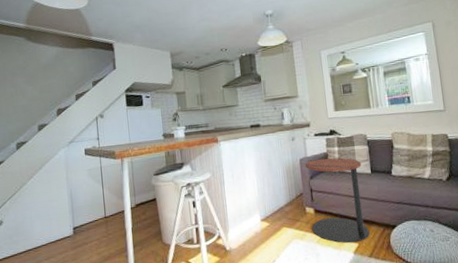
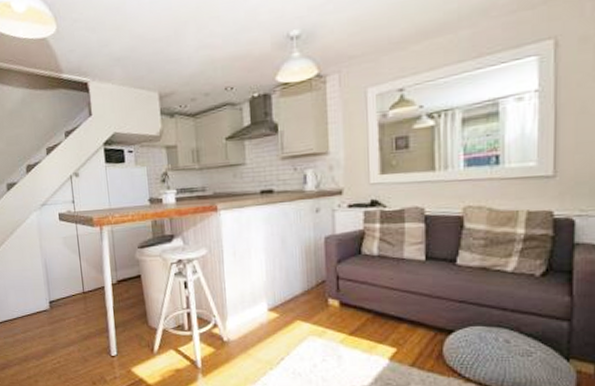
side table: present [305,158,370,244] -> none [331,237,415,347]

